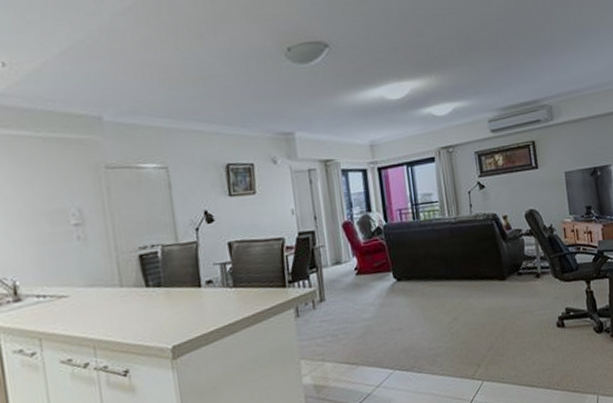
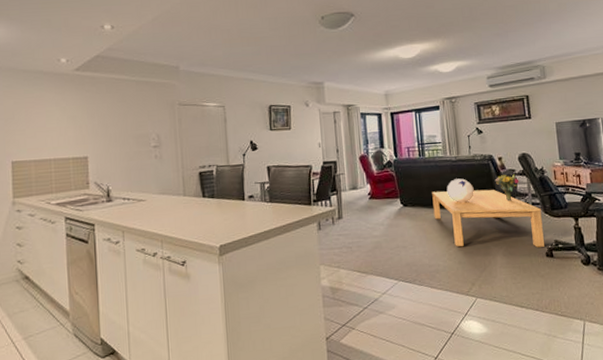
coffee table: none [429,254,555,324] -> present [432,189,544,247]
decorative sphere: none [446,243,477,273] -> present [446,178,474,203]
bouquet: none [500,235,527,267] -> present [495,174,520,202]

